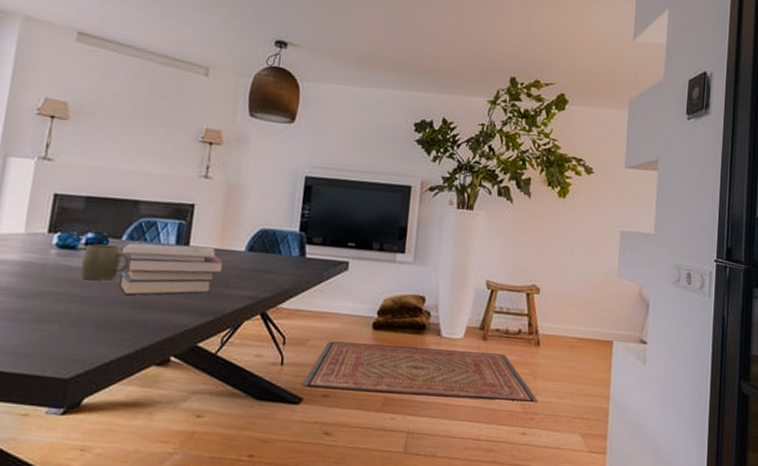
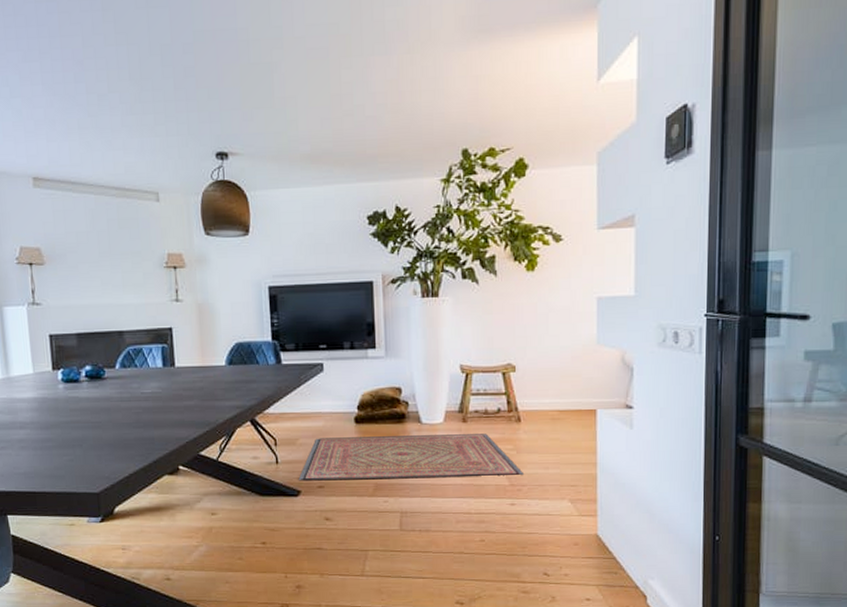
mug: present [80,244,131,280] -> none [86,374,127,407]
books: present [119,243,224,296] -> none [117,365,209,417]

